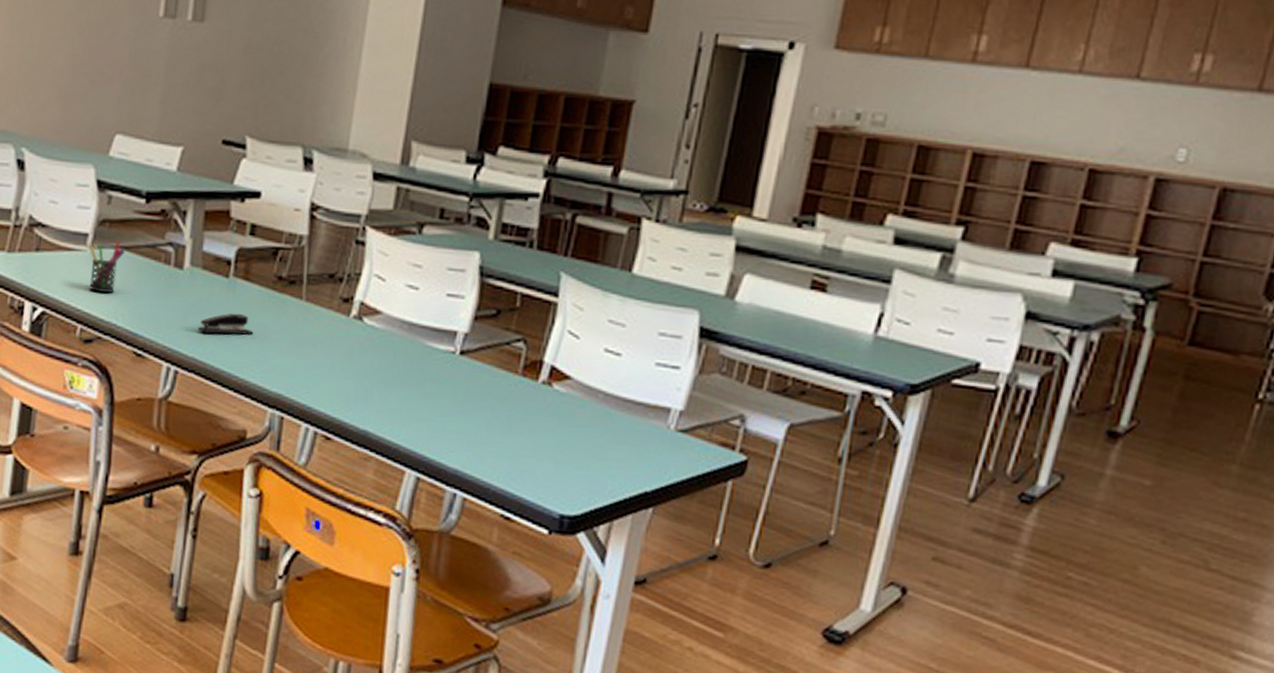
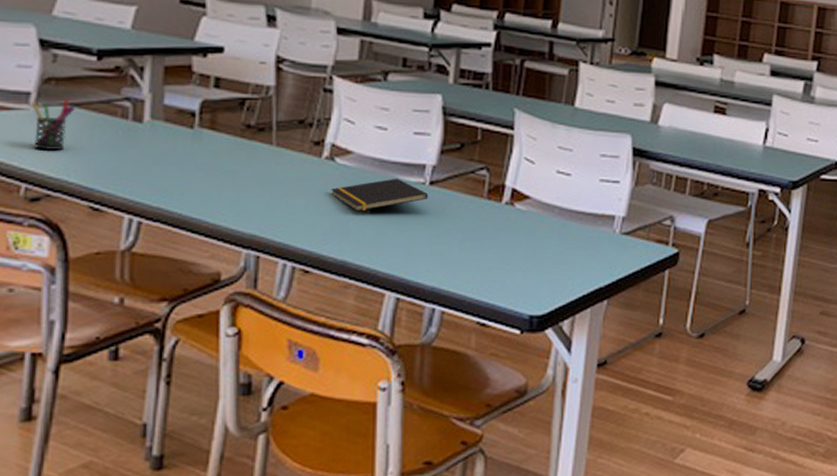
stapler: present [198,313,254,335] -> none [162,162,223,183]
notepad: none [357,344,458,379] -> present [331,178,429,211]

